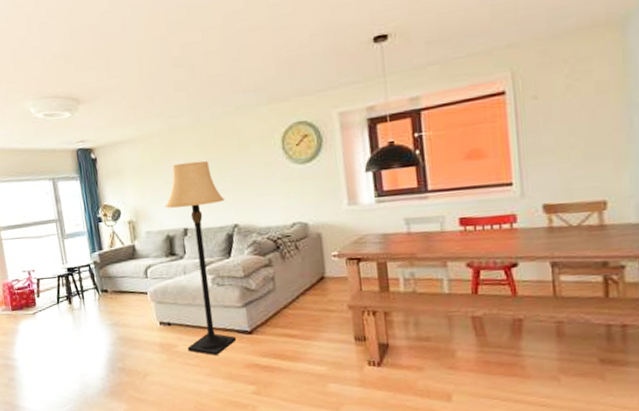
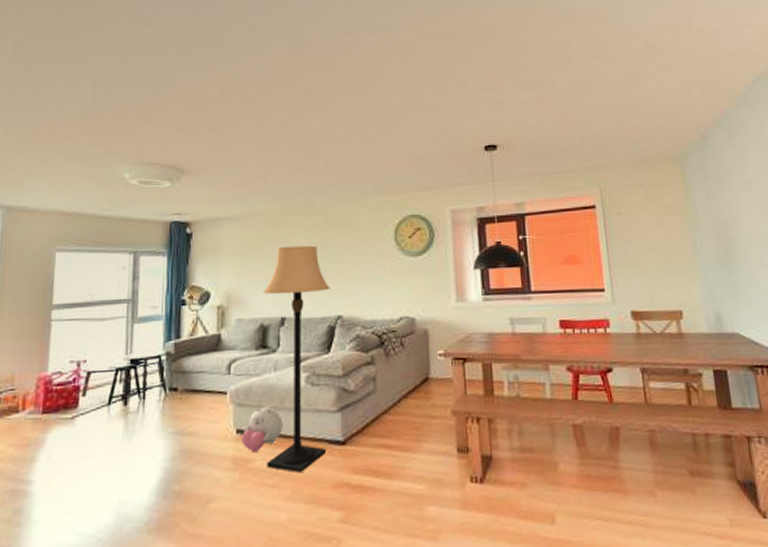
plush toy: none [164,304,197,339] -> present [241,407,283,452]

